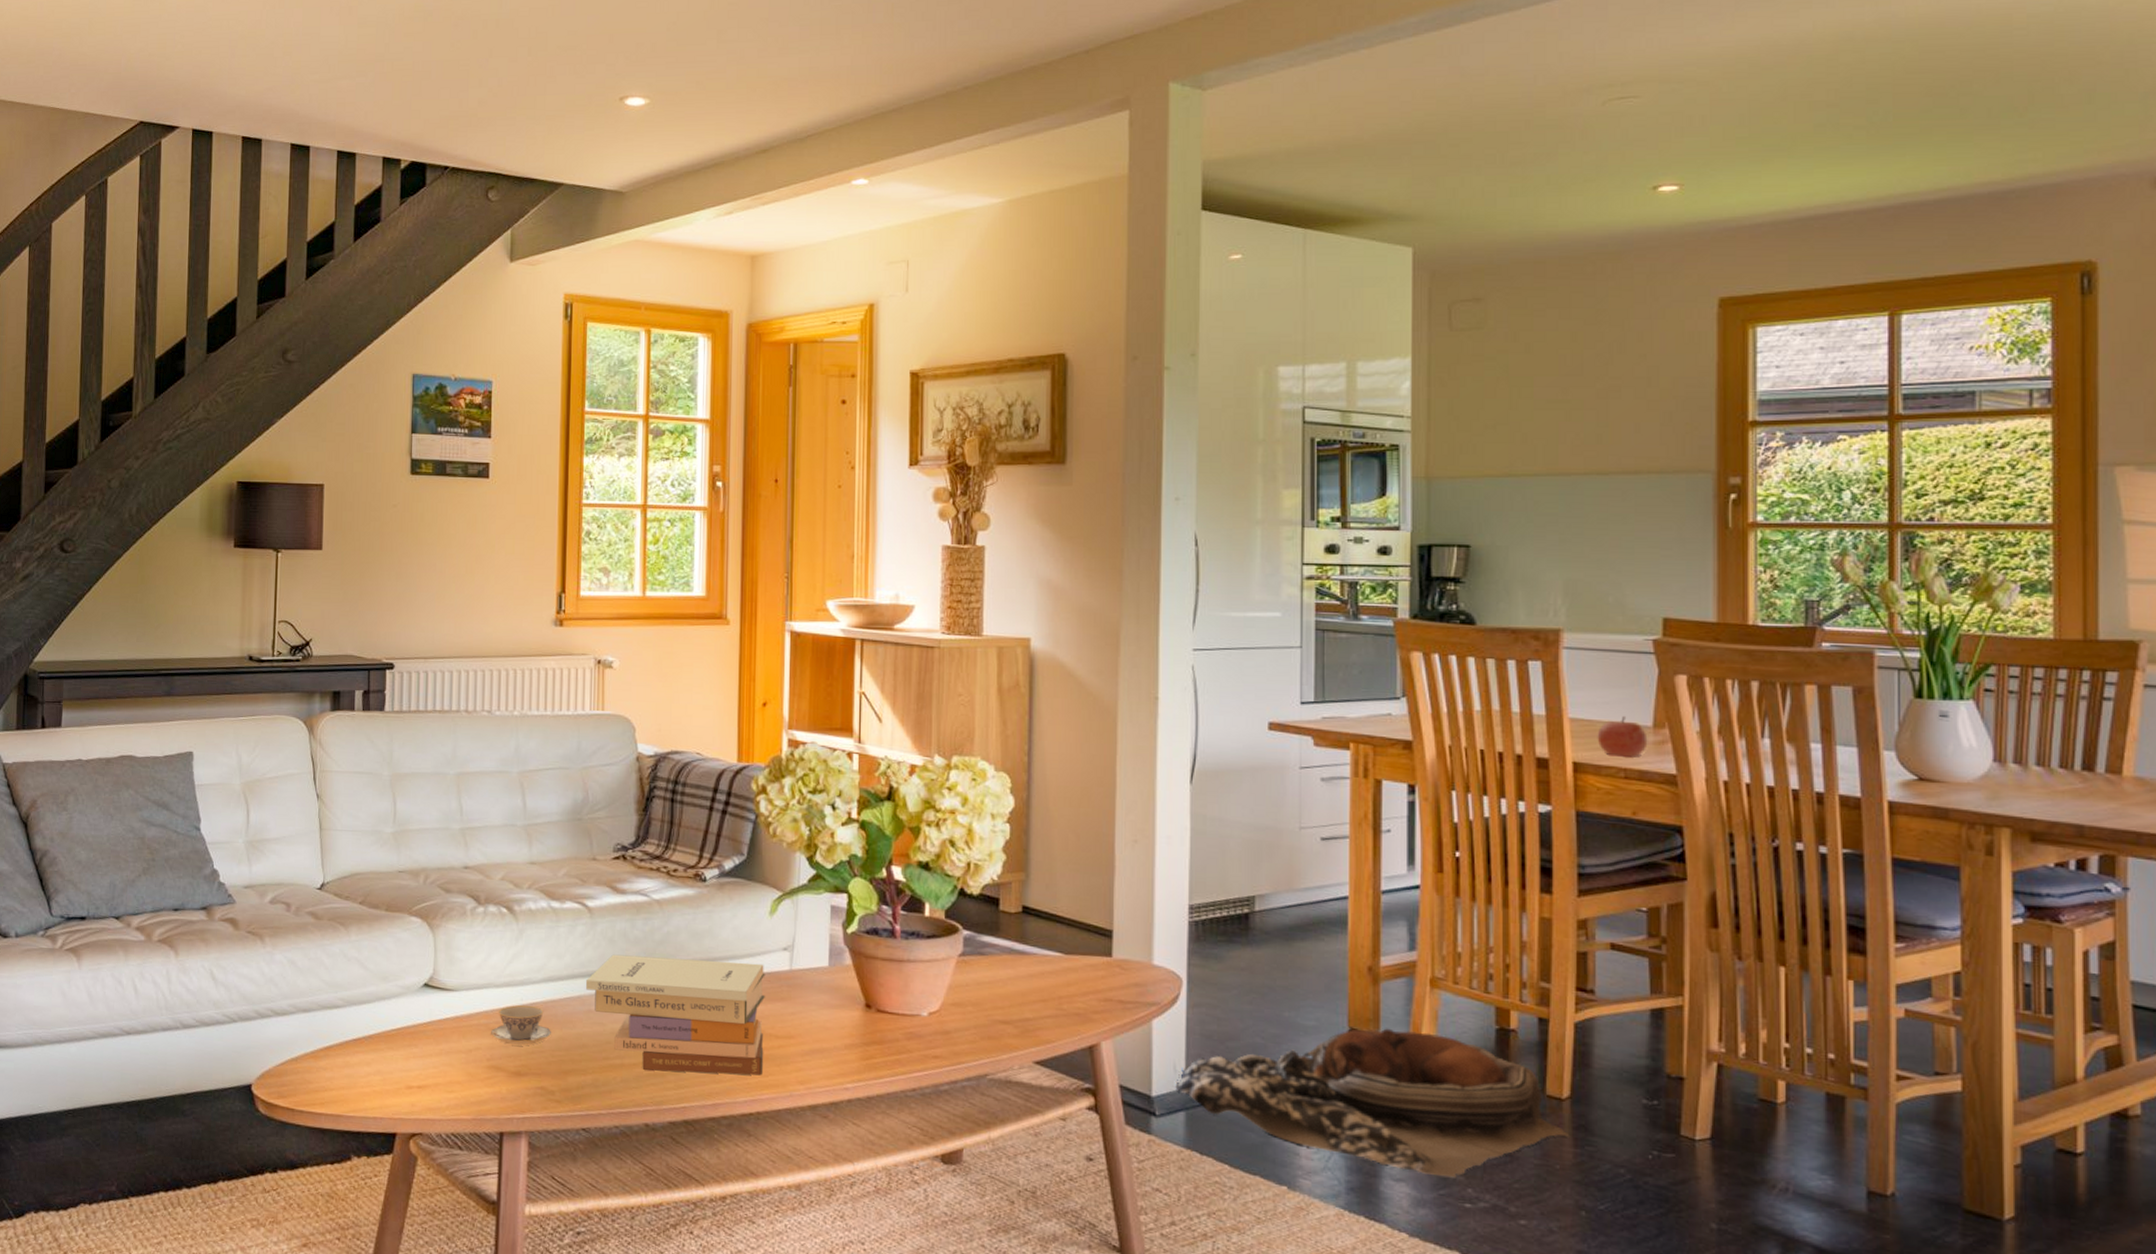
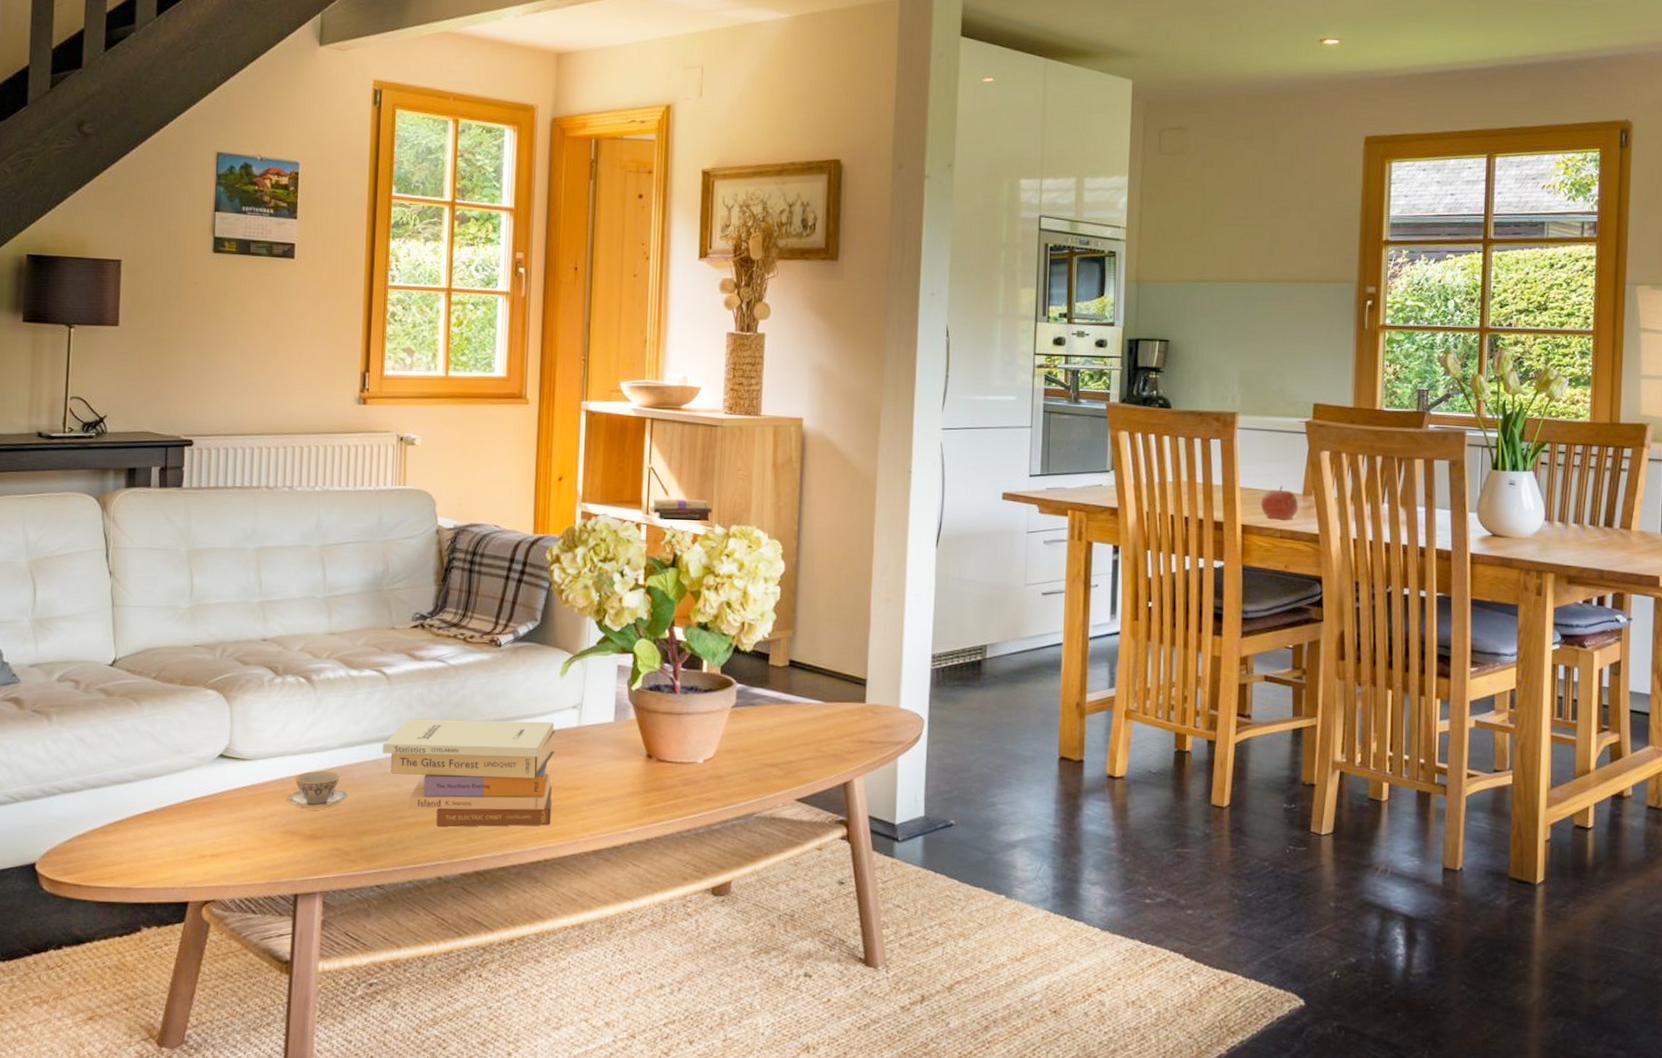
books: none [862,726,931,750] -> present [650,499,712,521]
dog bed: present [1177,1028,1569,1178] -> none [917,755,1227,879]

